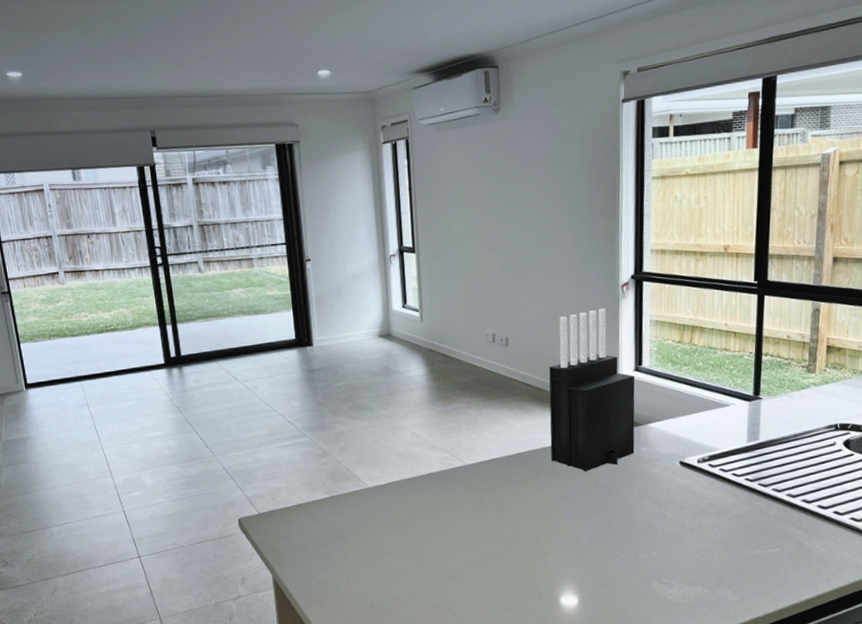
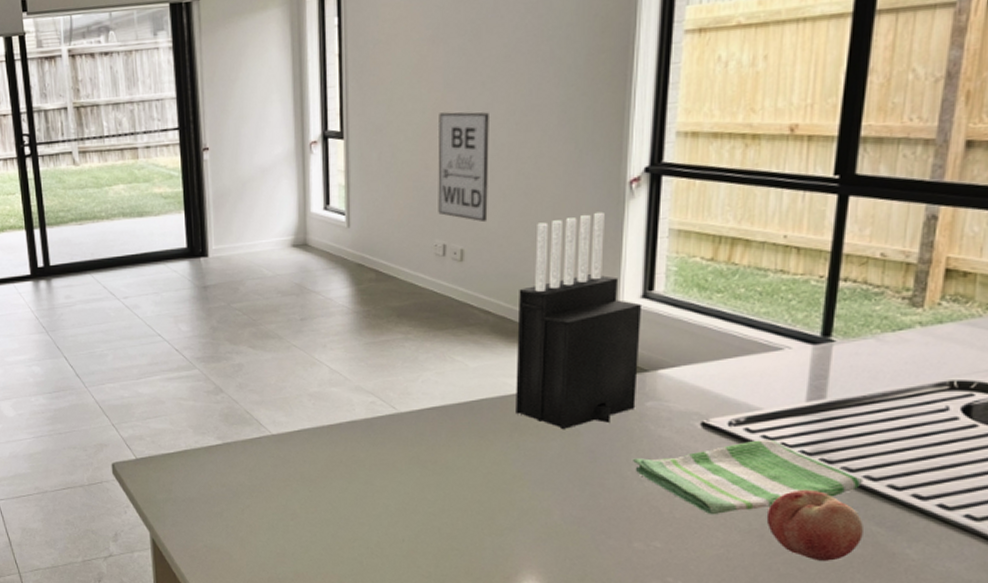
wall art: none [485,233,524,317] -> present [438,112,489,223]
dish towel: none [635,471,787,529] -> present [633,438,864,514]
fruit: none [726,506,789,558] -> present [766,489,863,561]

